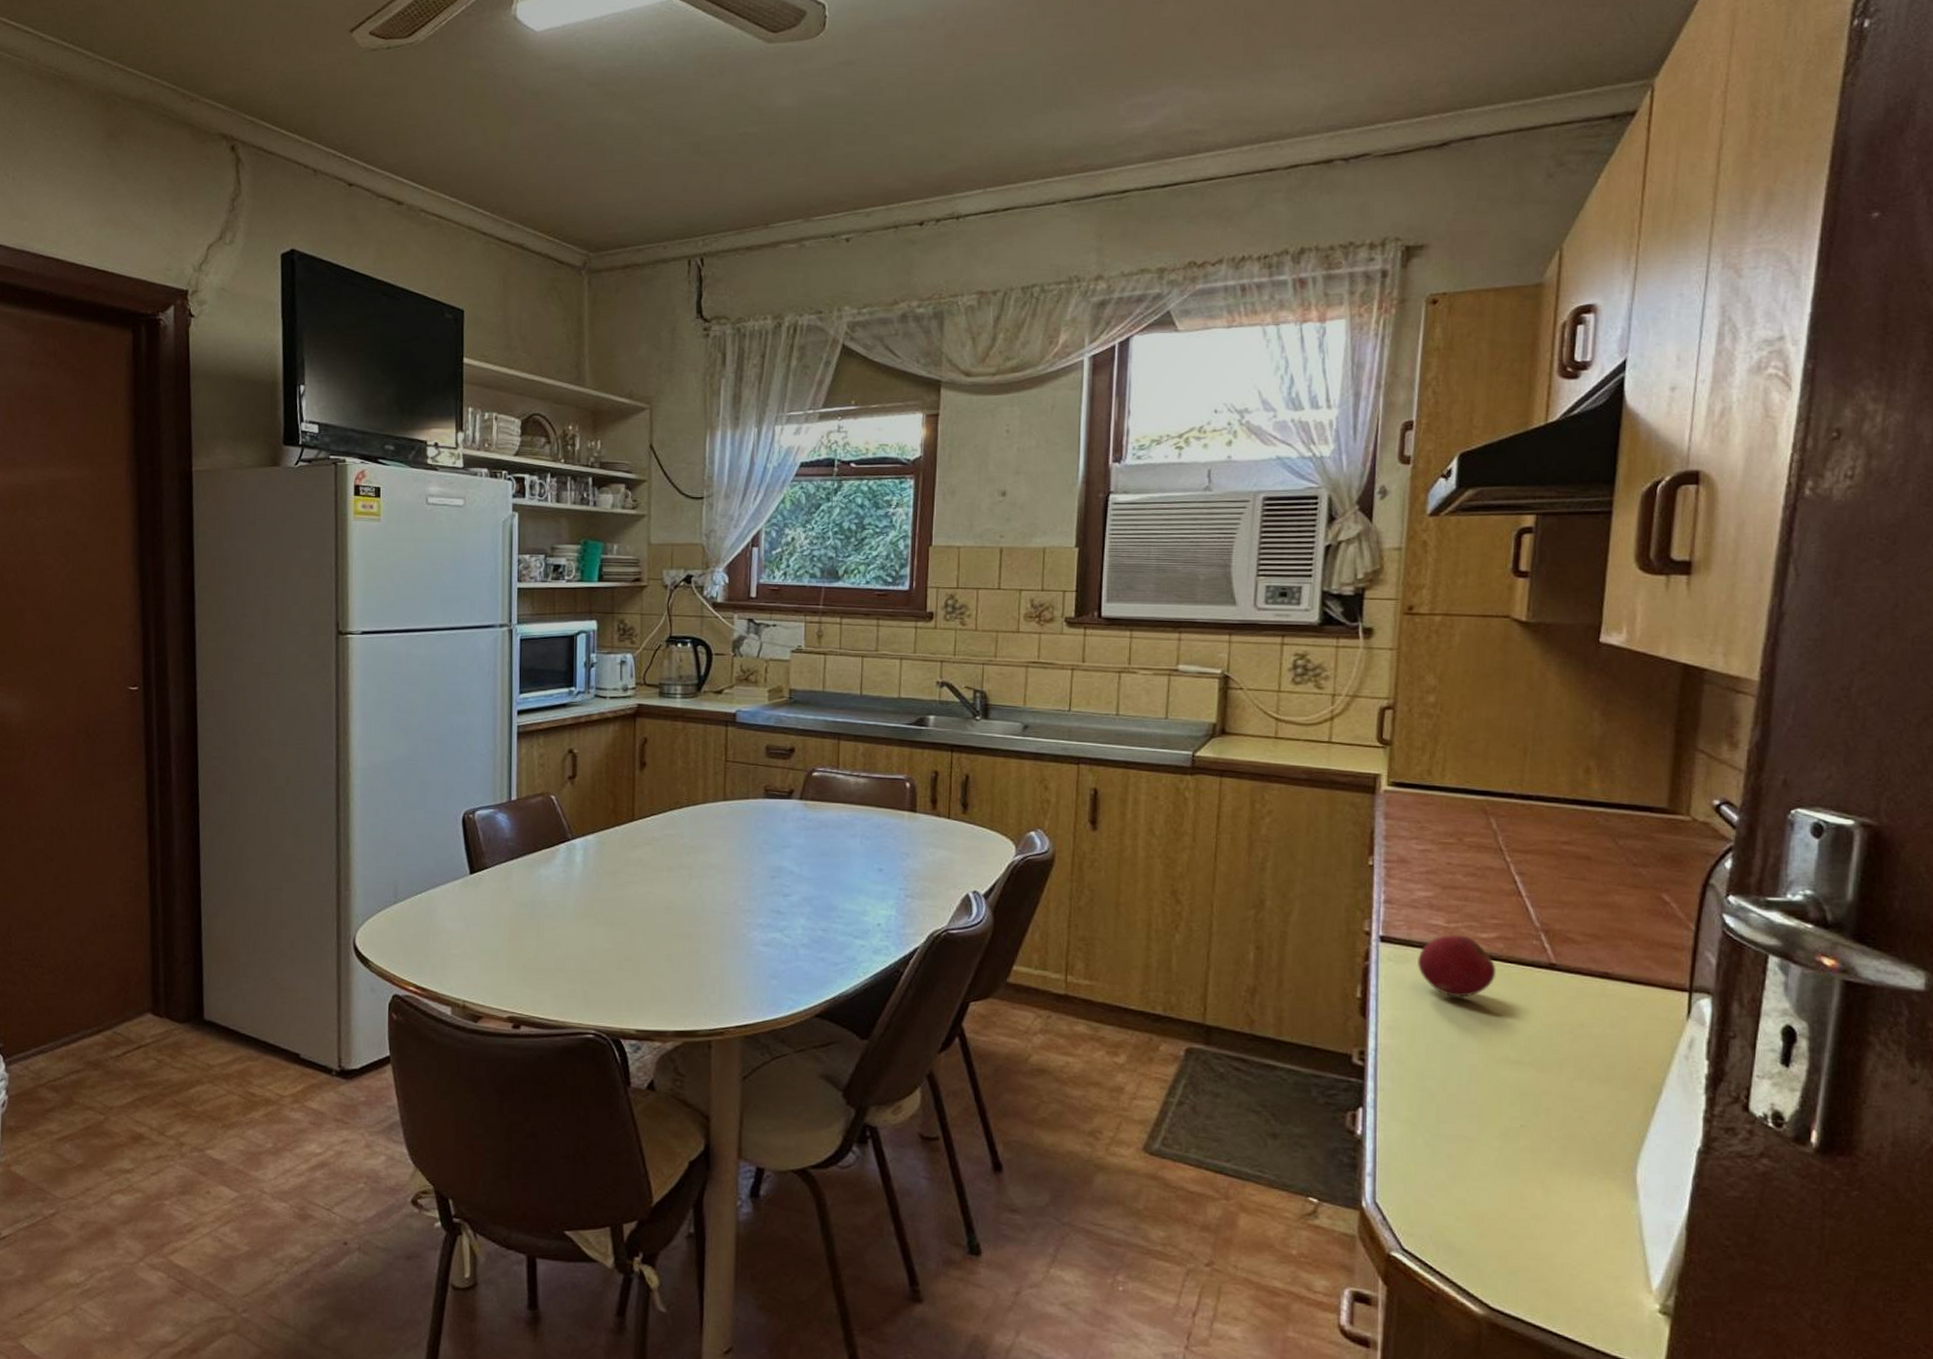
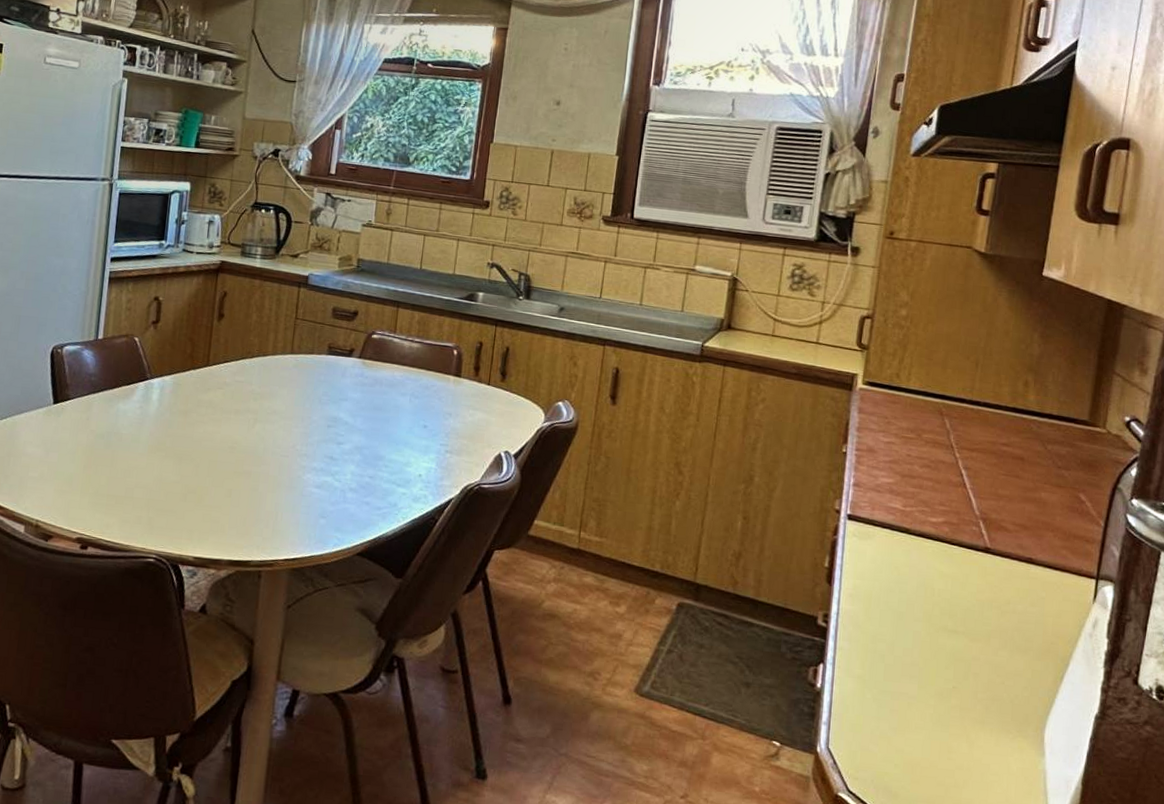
apple: present [1417,934,1496,997] -> none [877,516,942,572]

